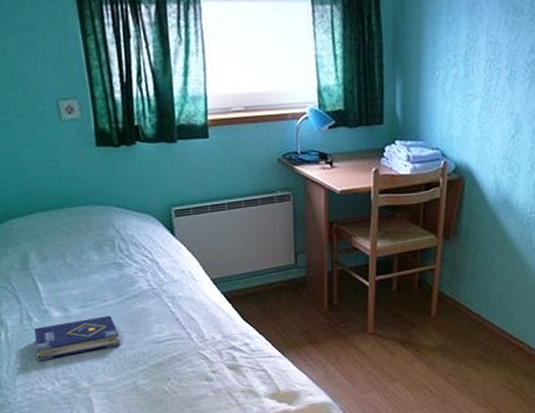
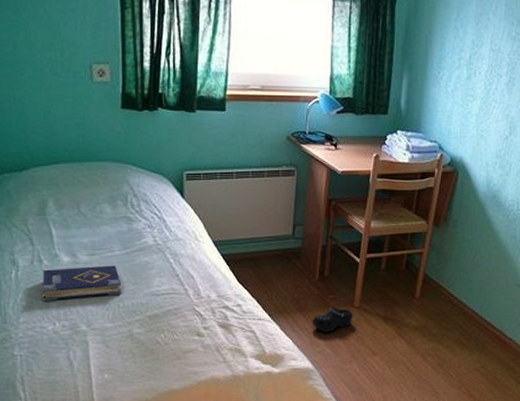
shoe: none [325,335,368,363] -> present [312,306,353,332]

